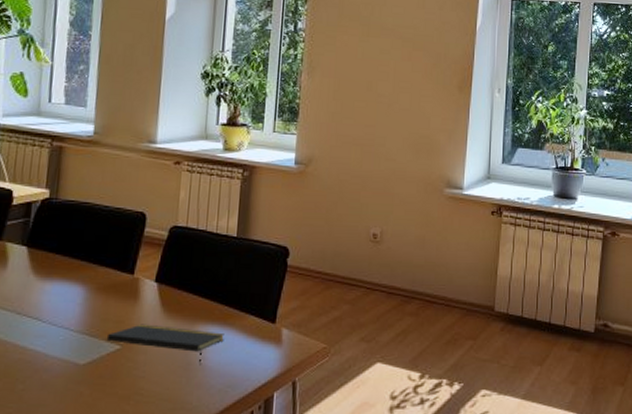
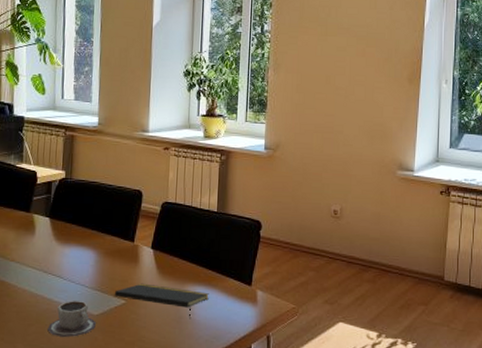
cup: none [19,348,82,394] -> present [47,301,96,338]

